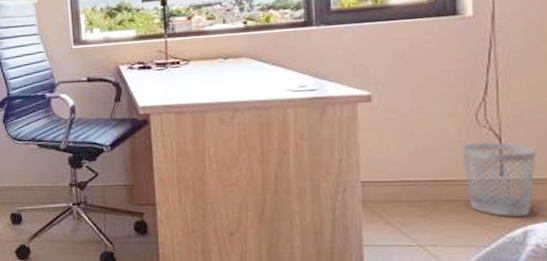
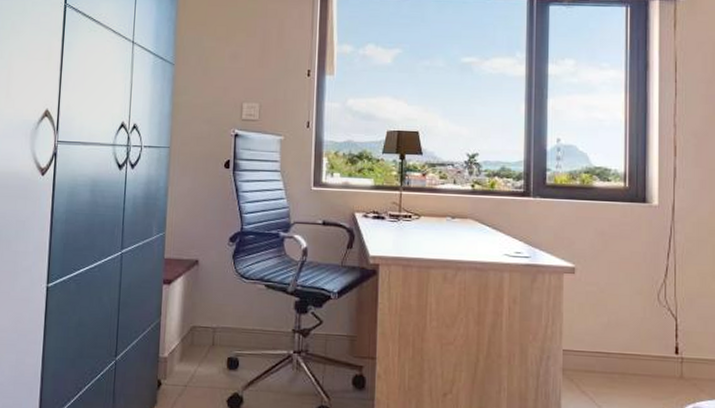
wastebasket: present [462,142,537,217] -> none [646,321,704,394]

